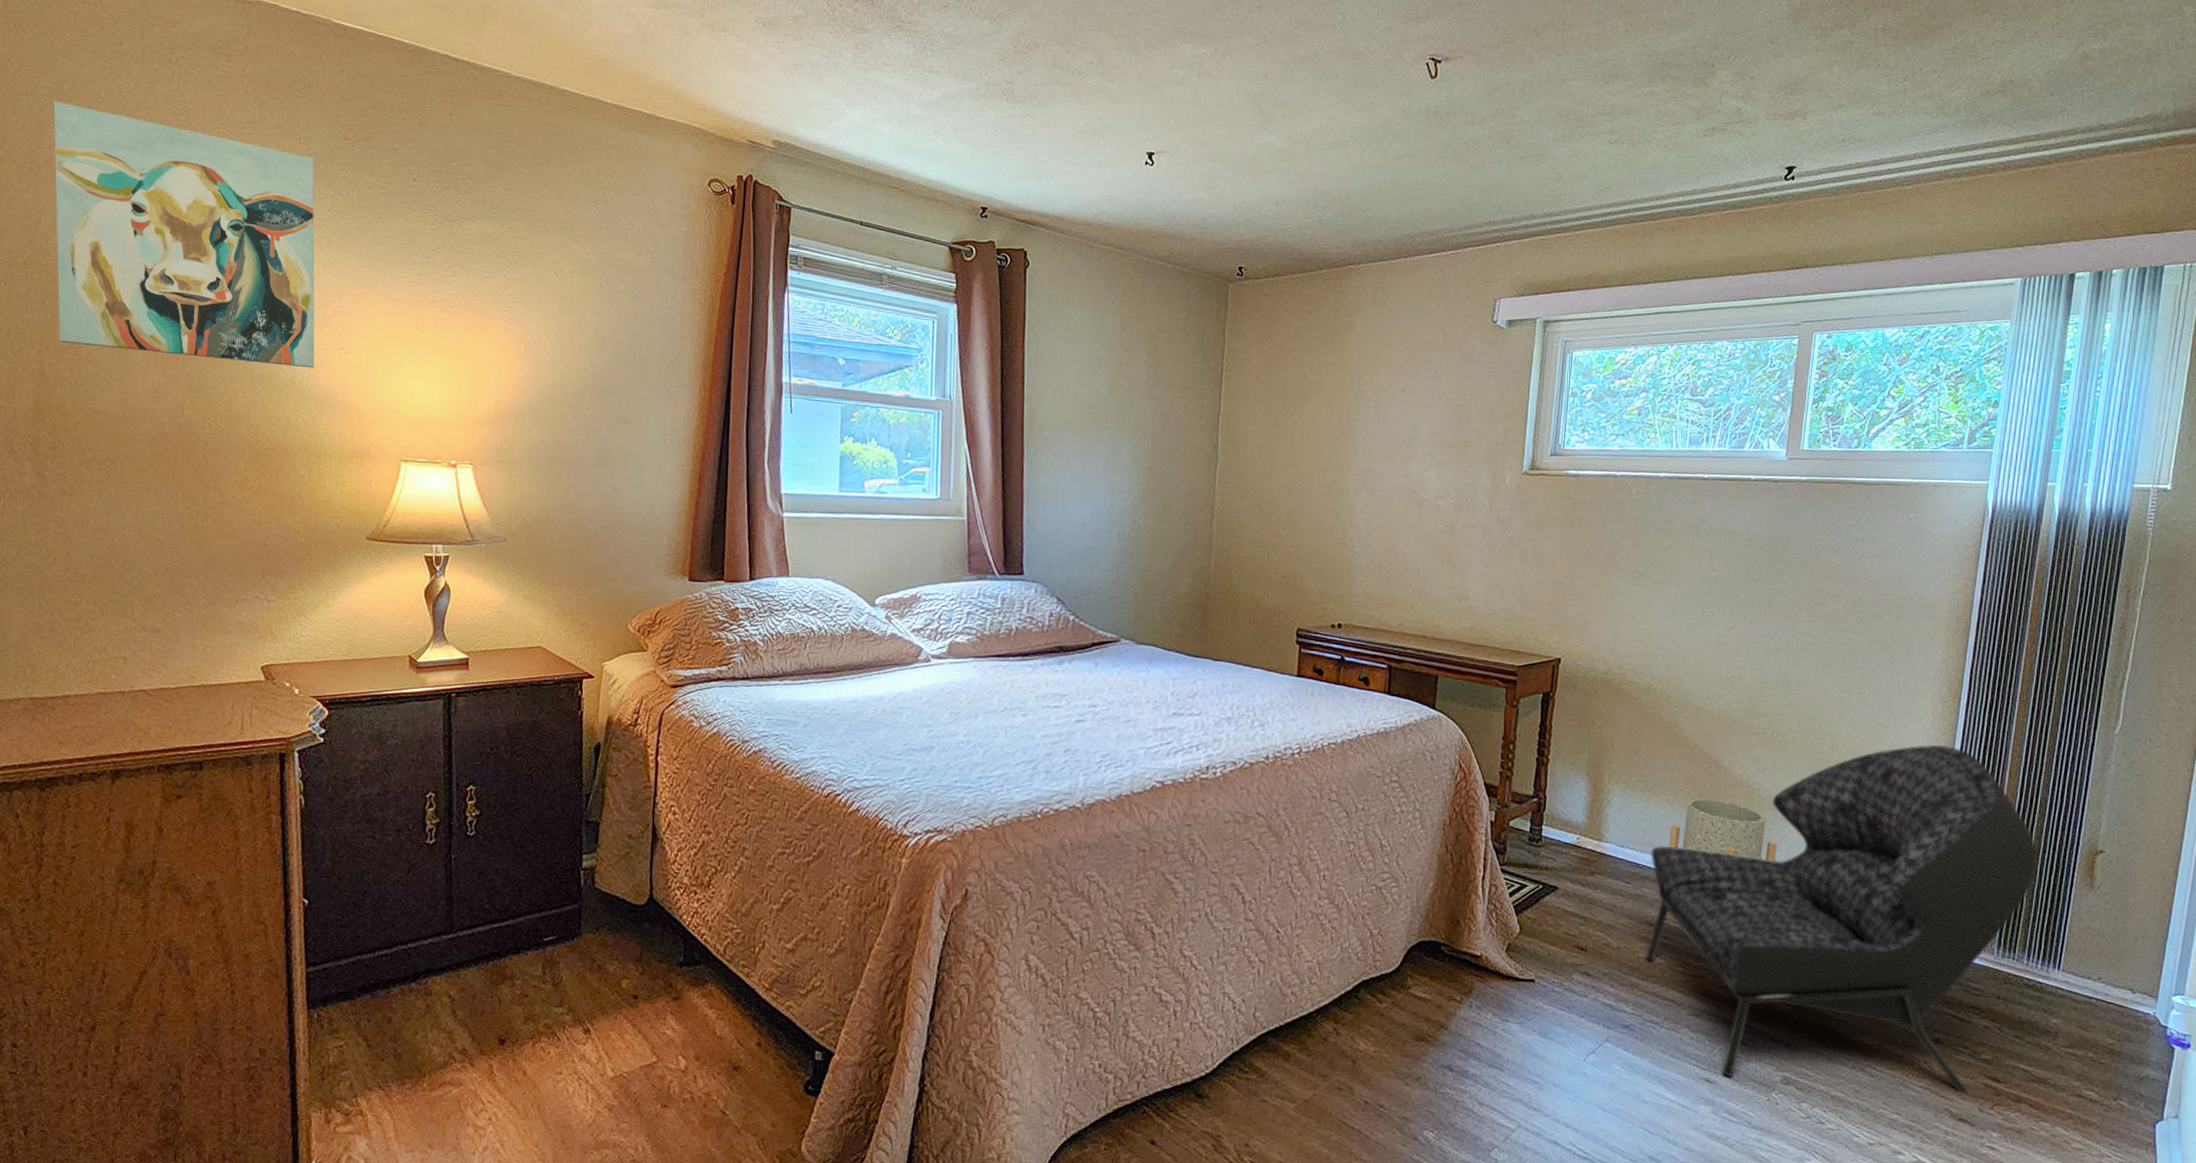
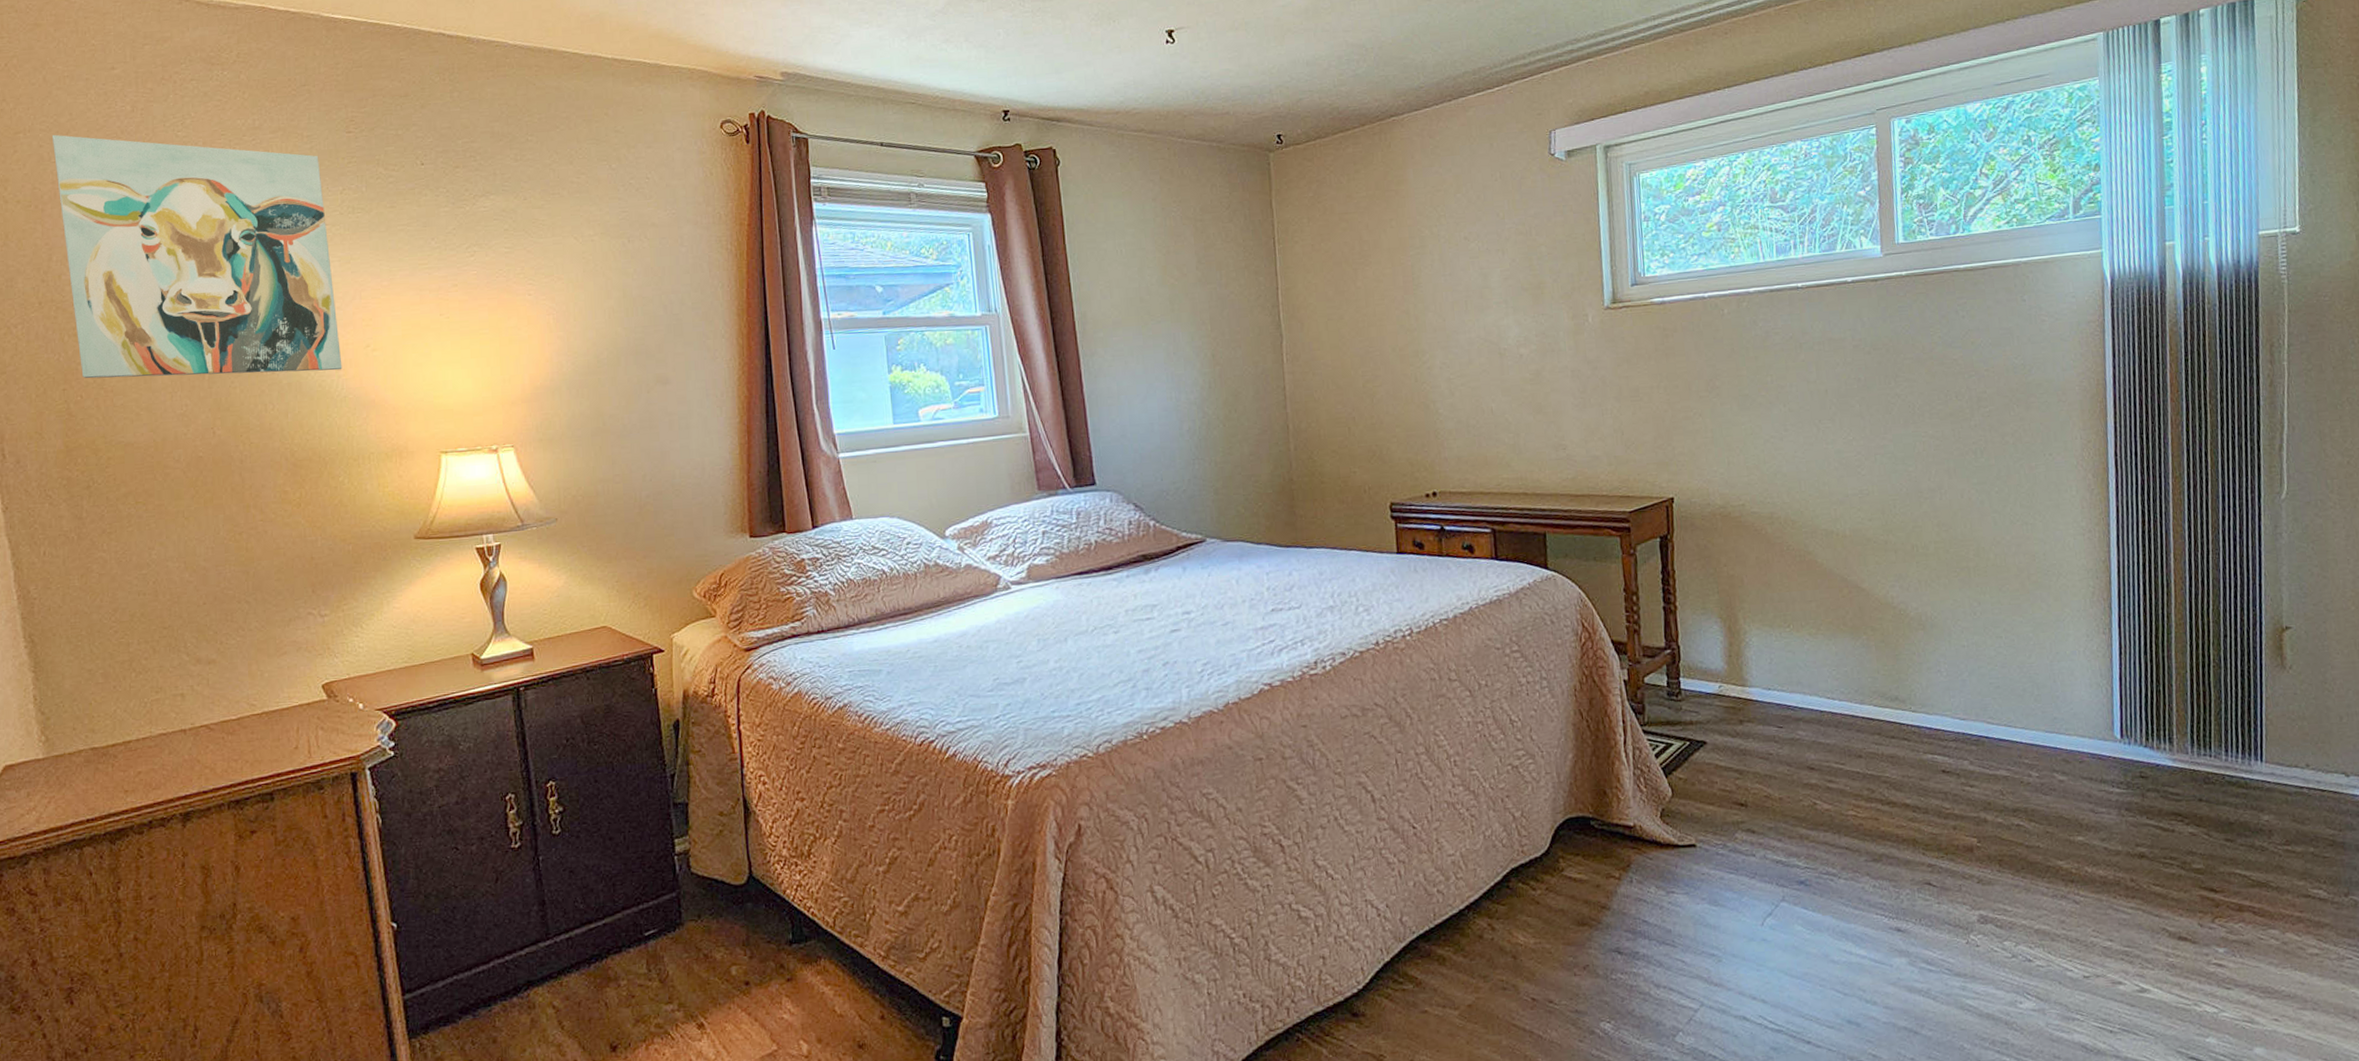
armchair: present [1645,744,2037,1094] -> none [1800,535,2219,923]
planter: present [1669,798,1777,862] -> none [1817,626,1936,685]

